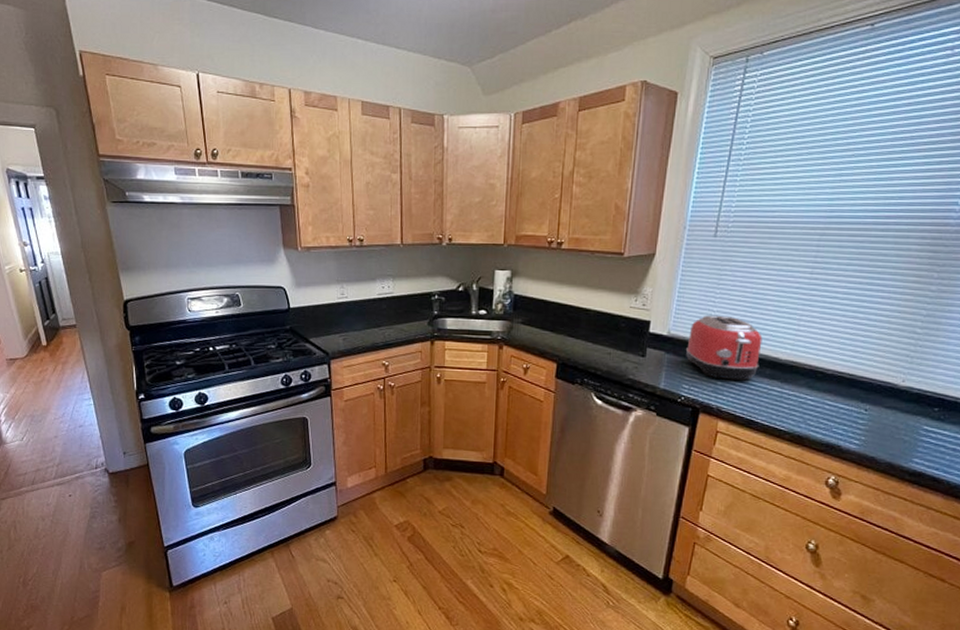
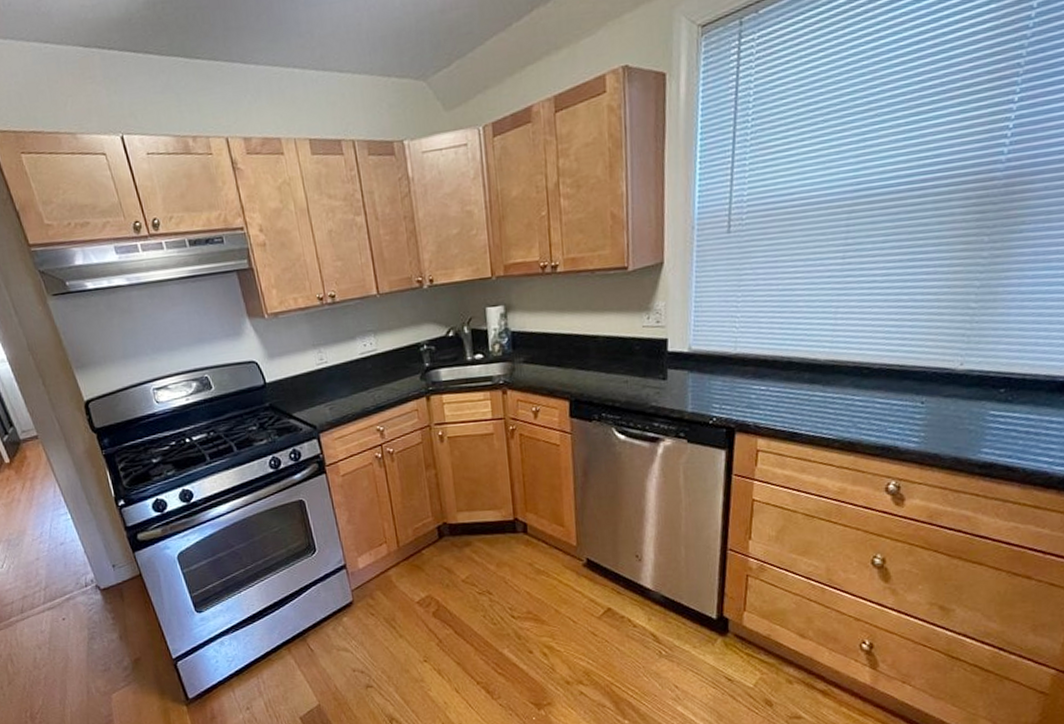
toaster: present [685,315,763,381] -> none [710,320,797,392]

